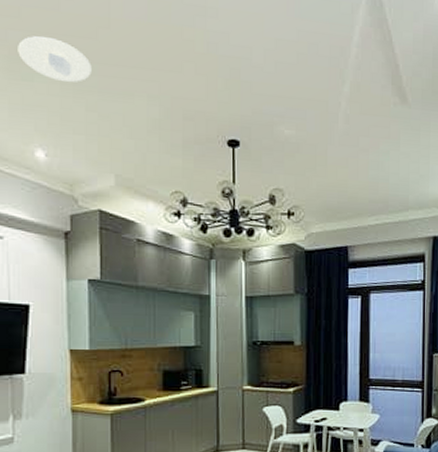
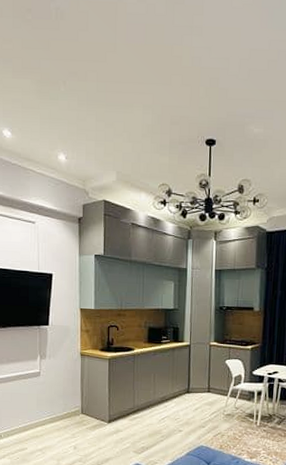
recessed light: present [18,36,92,83] -> none [47,63,101,99]

